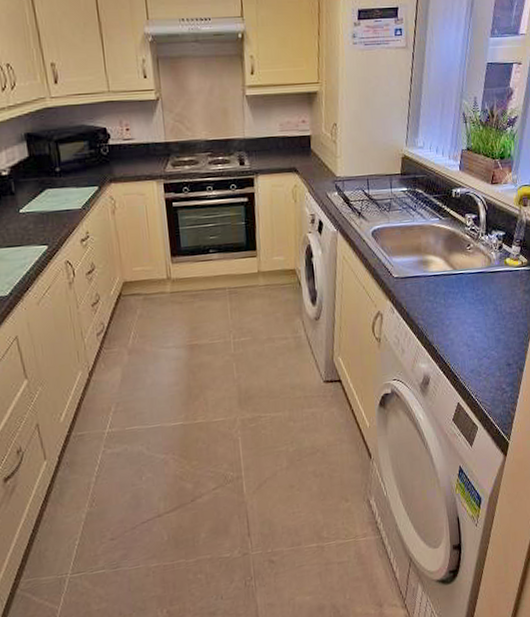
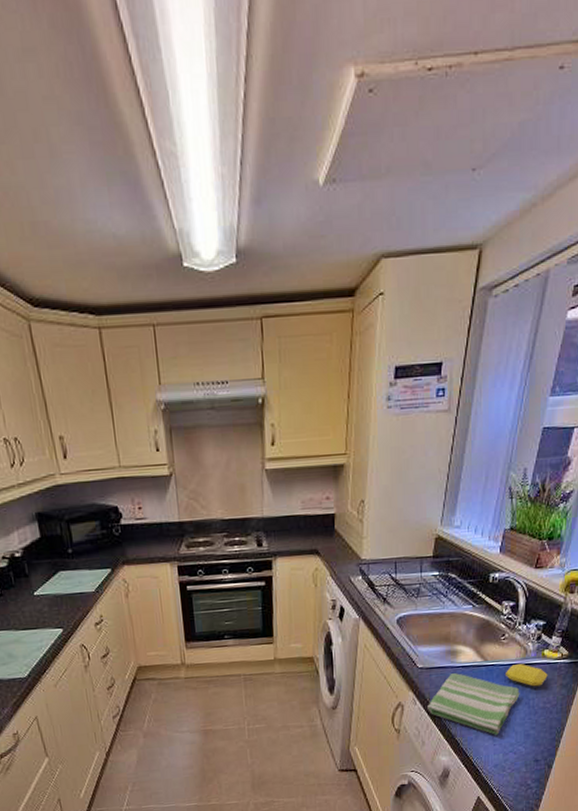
dish towel: none [405,282,488,341] -> present [427,673,520,735]
soap bar: none [474,271,512,294] -> present [506,663,548,687]

